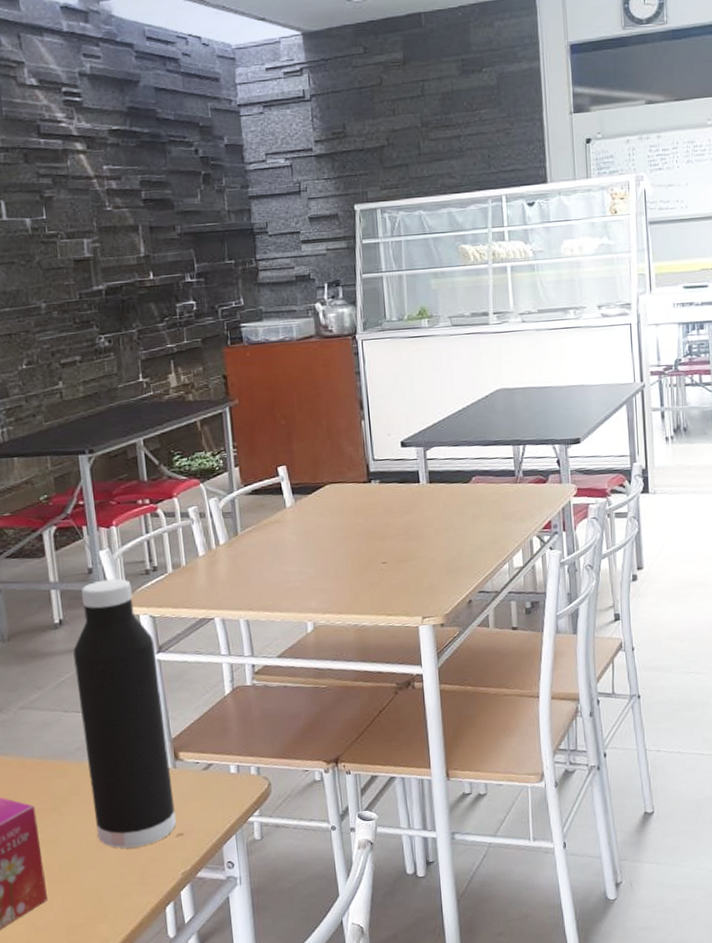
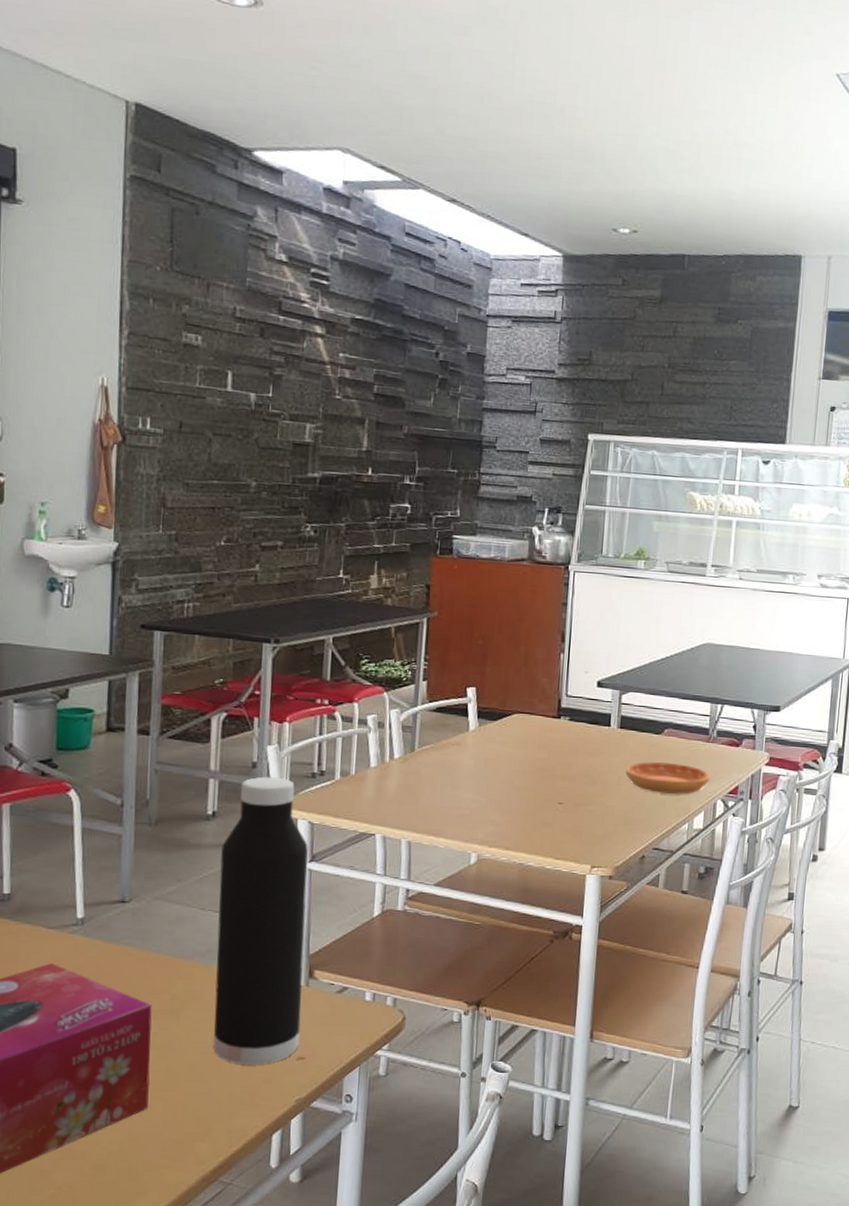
saucer: none [441,508,522,539] -> present [625,761,710,794]

